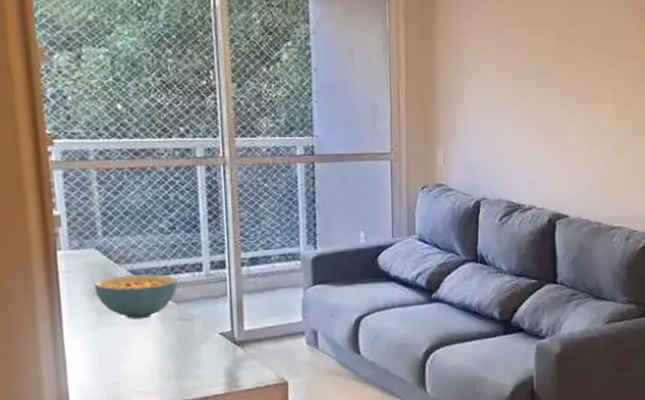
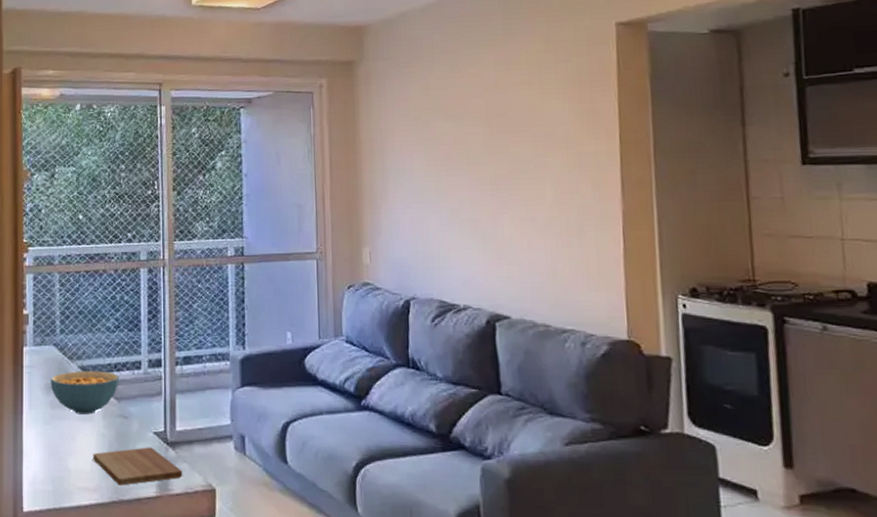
cutting board: none [151,347,253,386] -> present [93,447,183,486]

